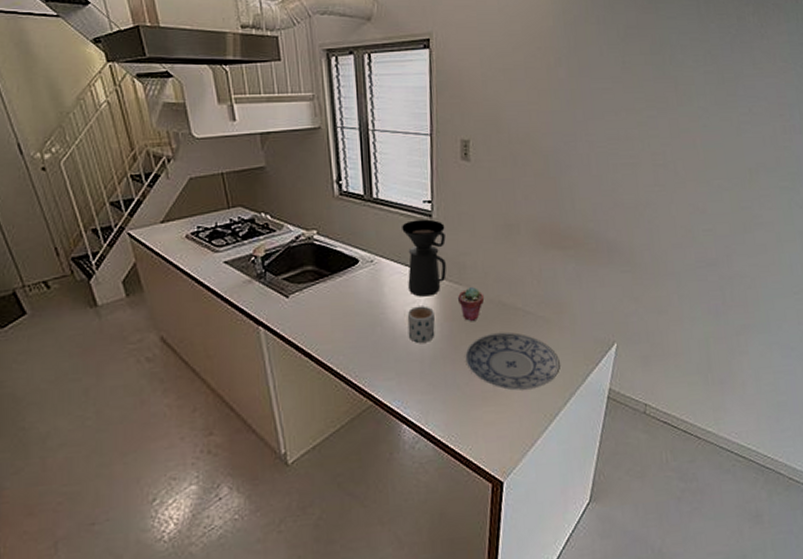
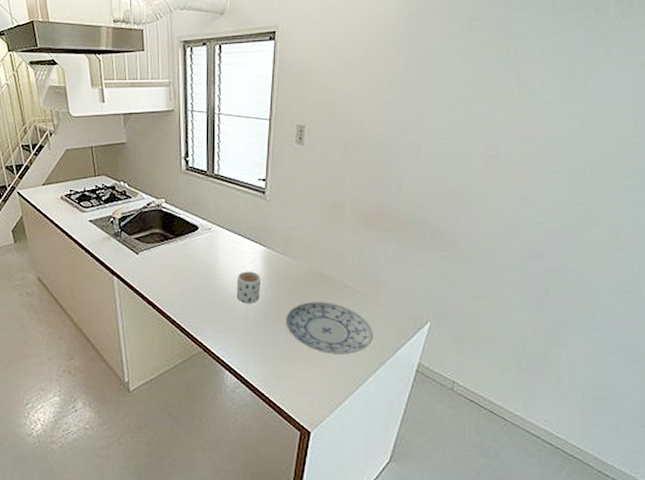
coffee maker: present [402,219,447,297] -> none [238,195,276,264]
potted succulent: present [458,286,485,321] -> none [283,258,307,288]

